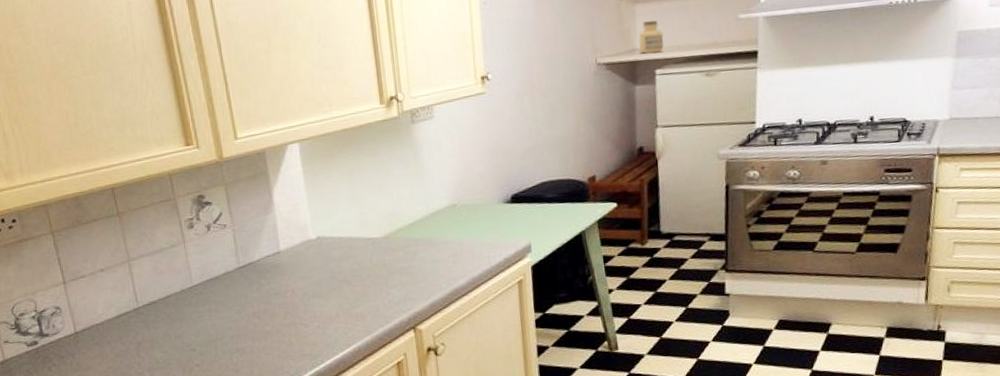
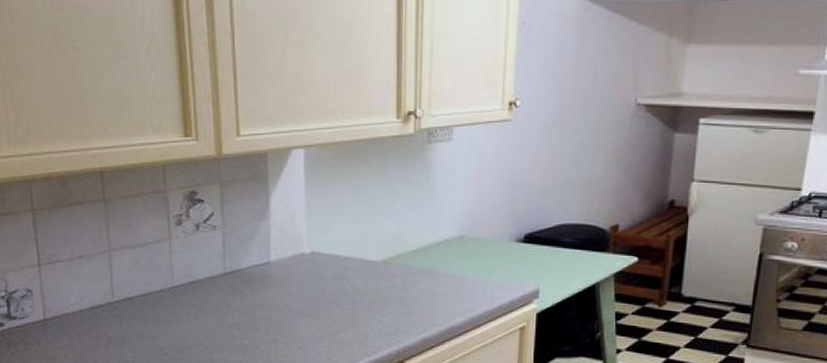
jar: present [638,20,664,54] -> none [684,65,713,99]

